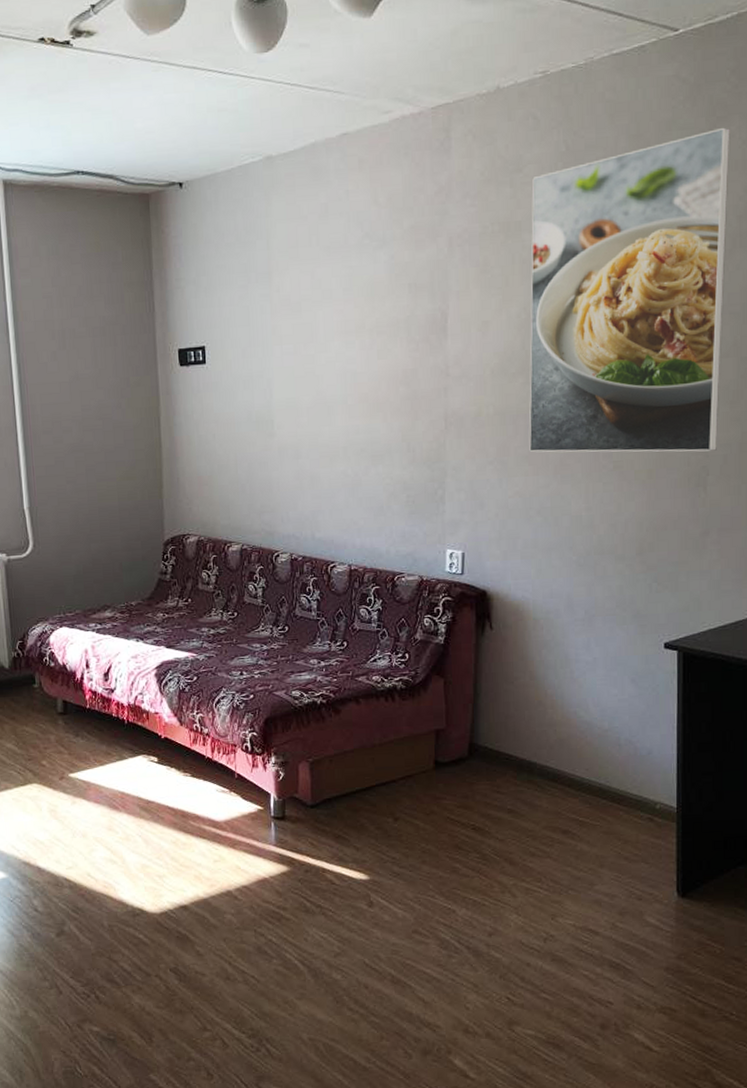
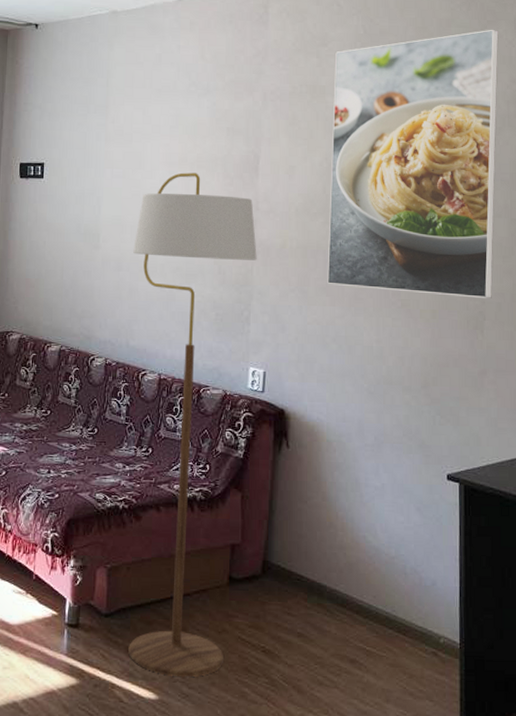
floor lamp: none [311,340,450,858] -> present [128,172,257,677]

